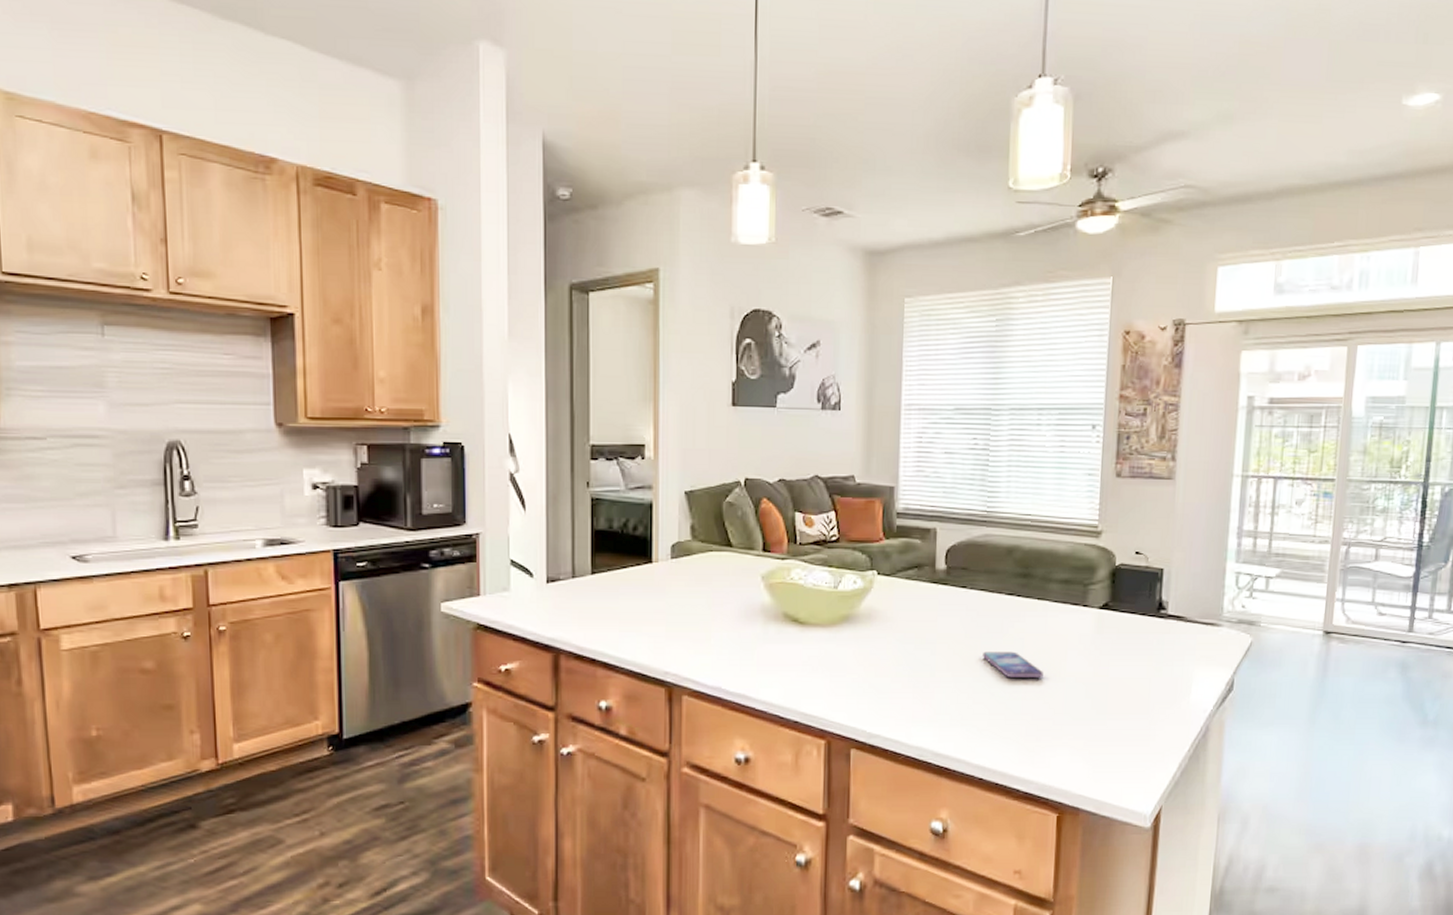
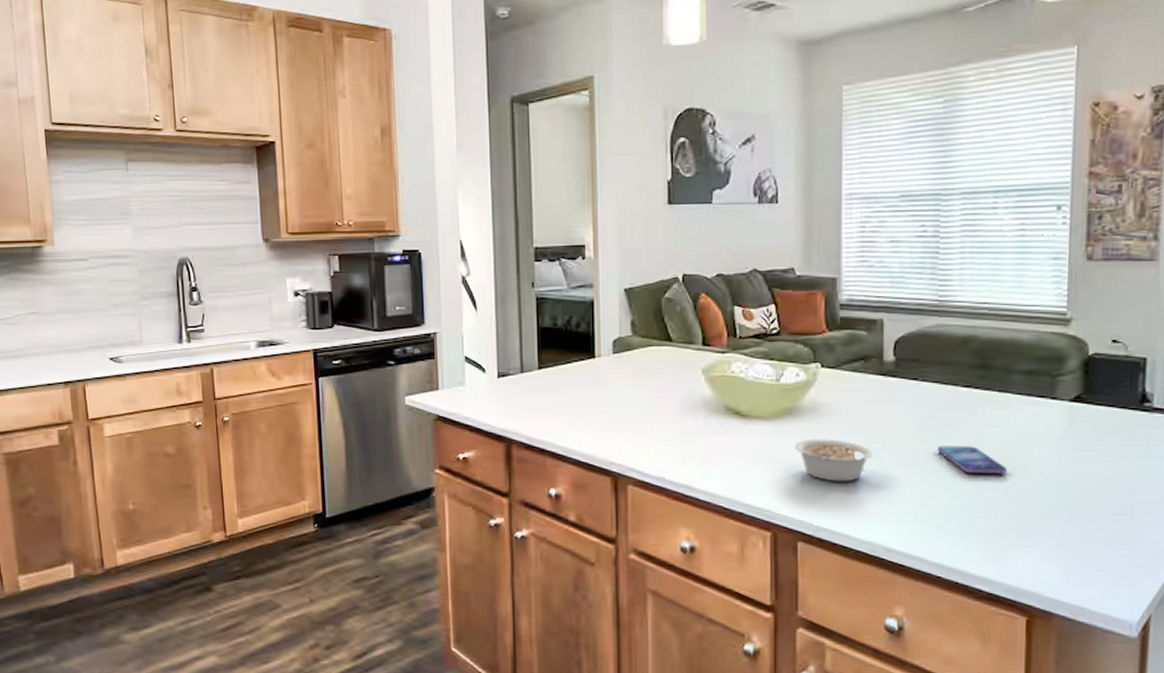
legume: none [850,646,924,688] -> present [794,439,873,482]

